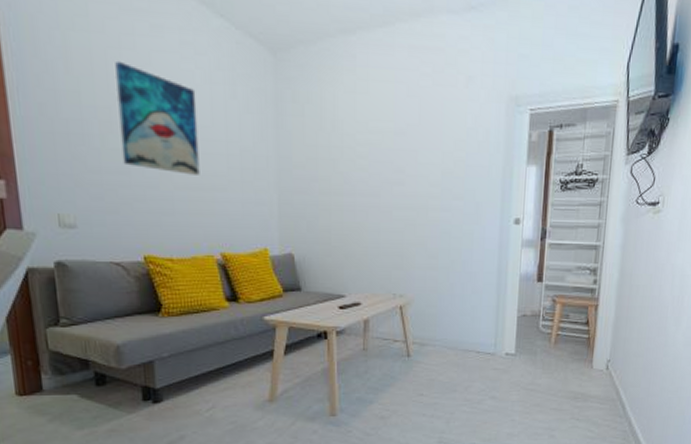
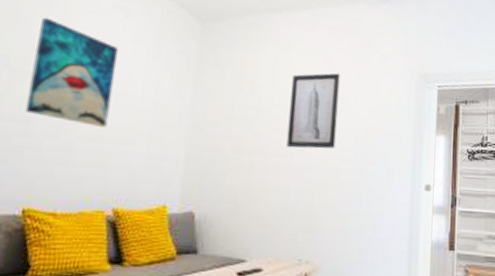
wall art: none [373,101,424,187] -> present [286,73,340,149]

